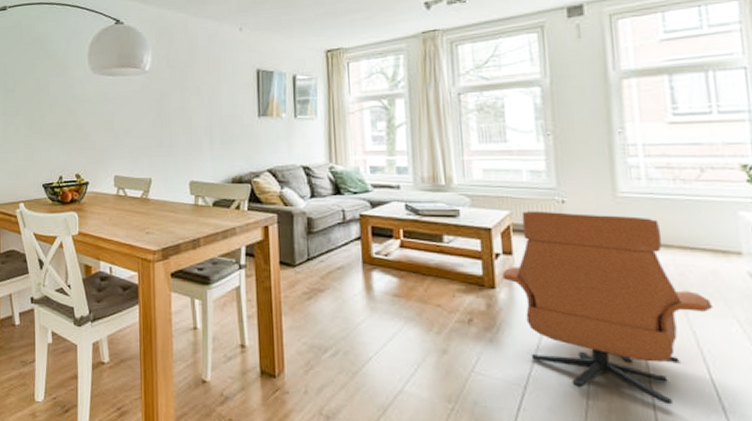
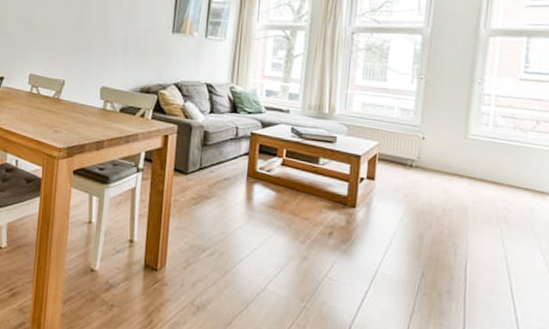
lounge chair: present [502,211,714,405] -> none [363,143,525,314]

